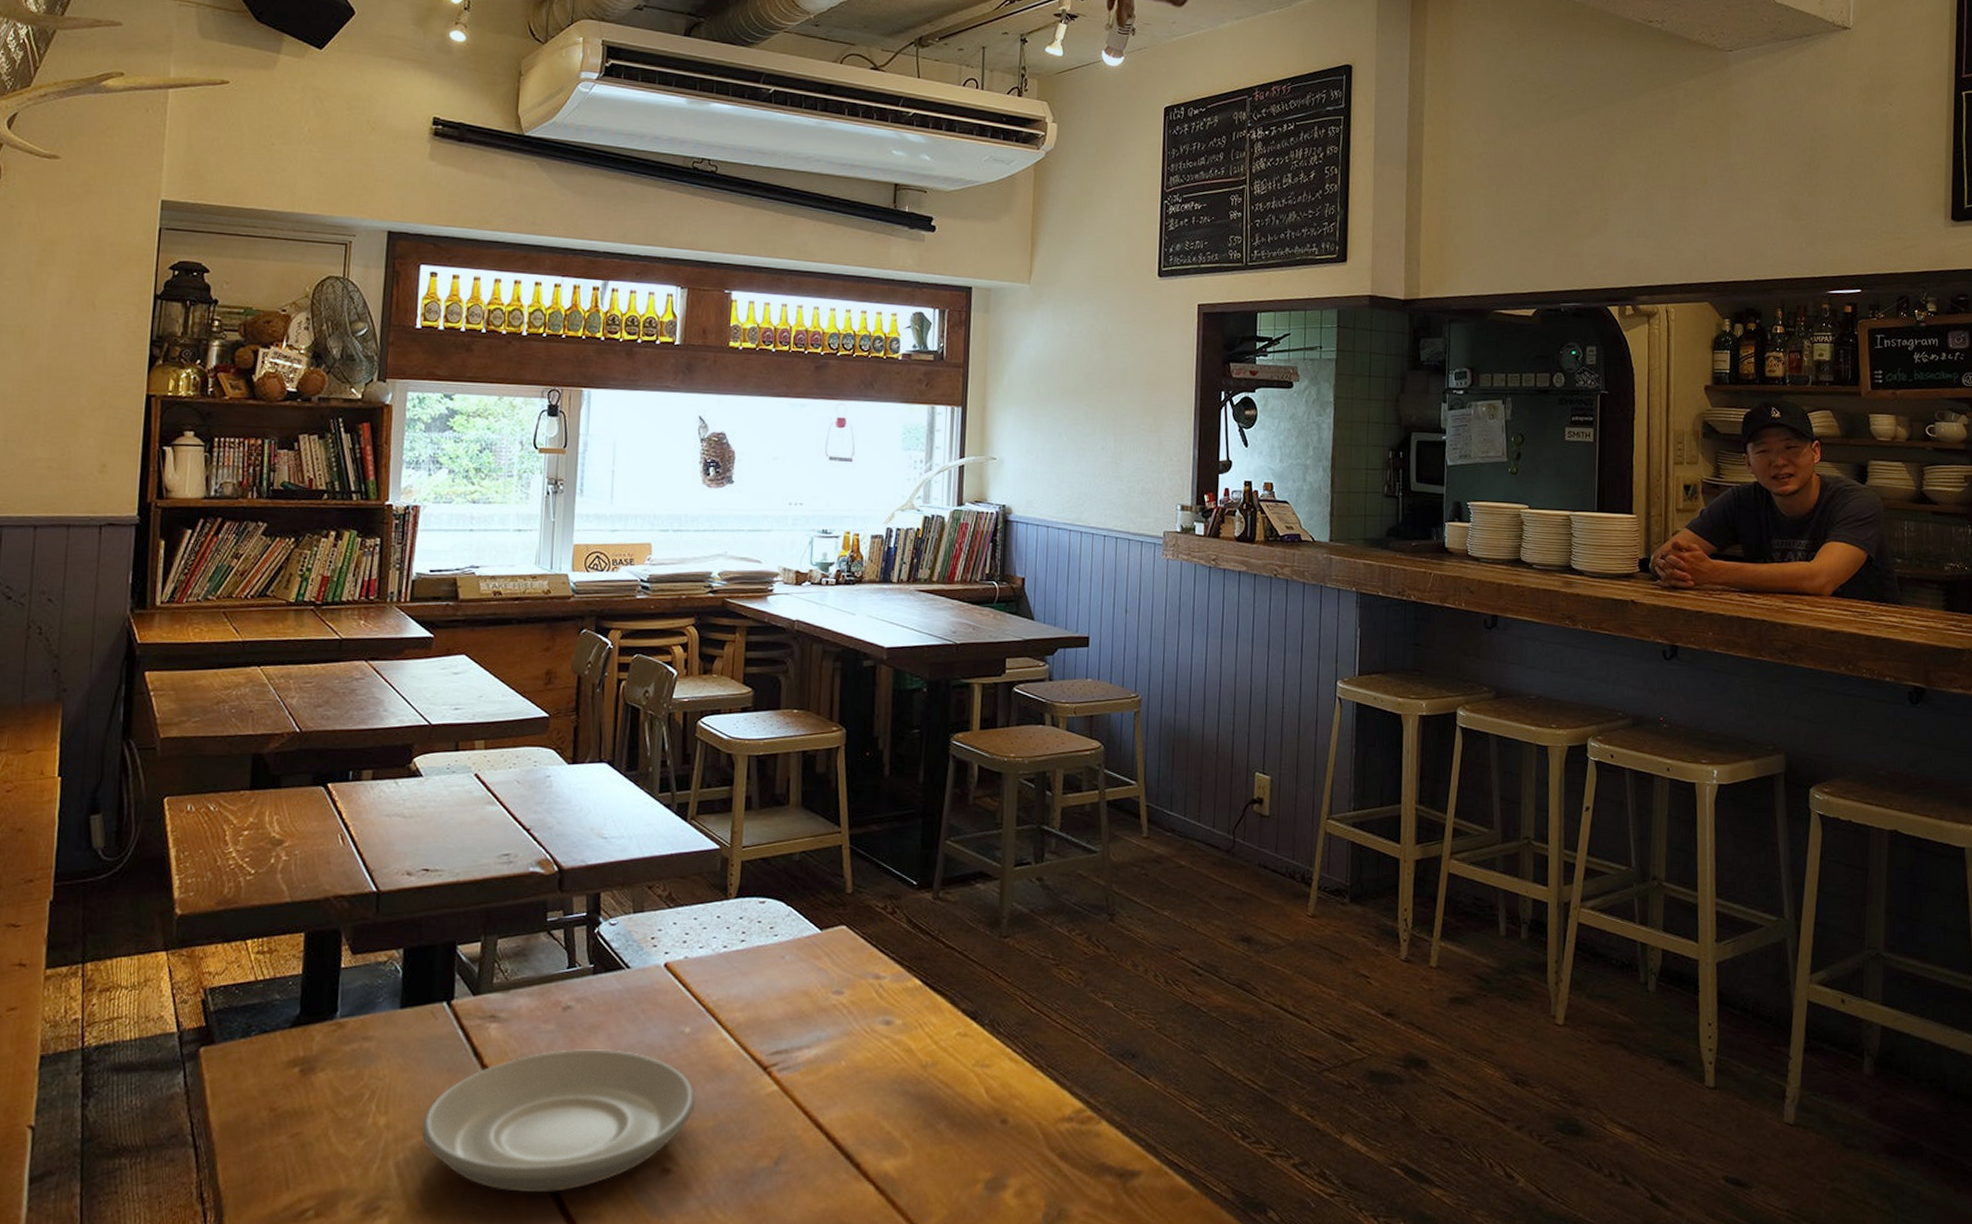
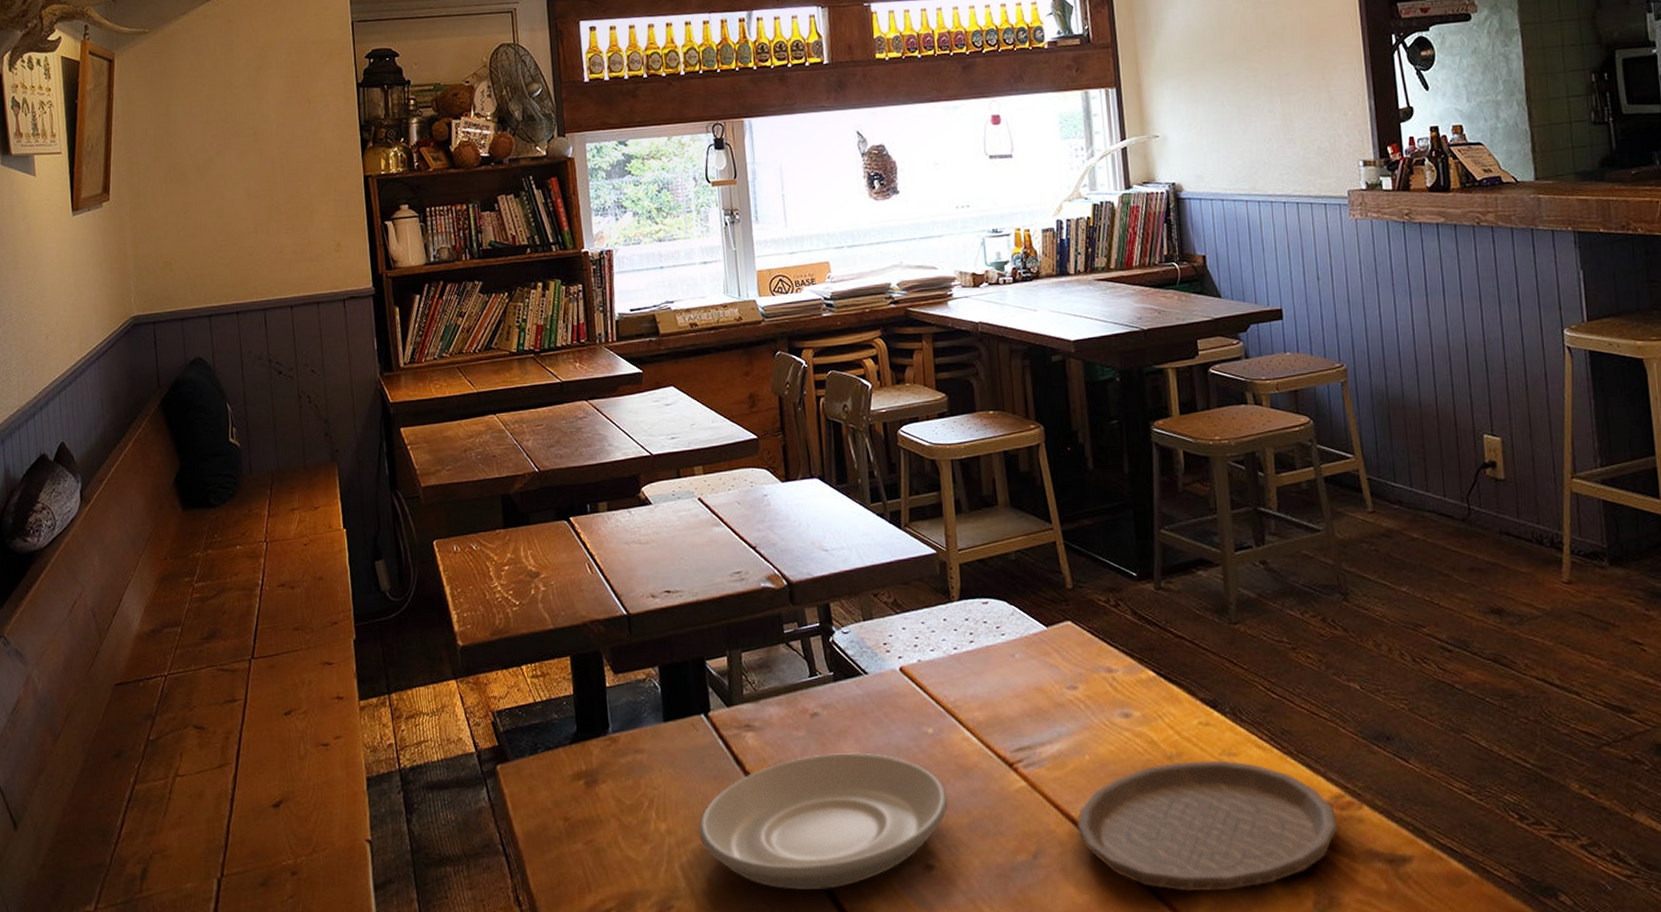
plate: none [823,1071,1077,1202] -> present [1076,760,1339,892]

